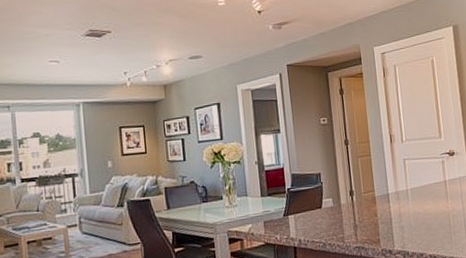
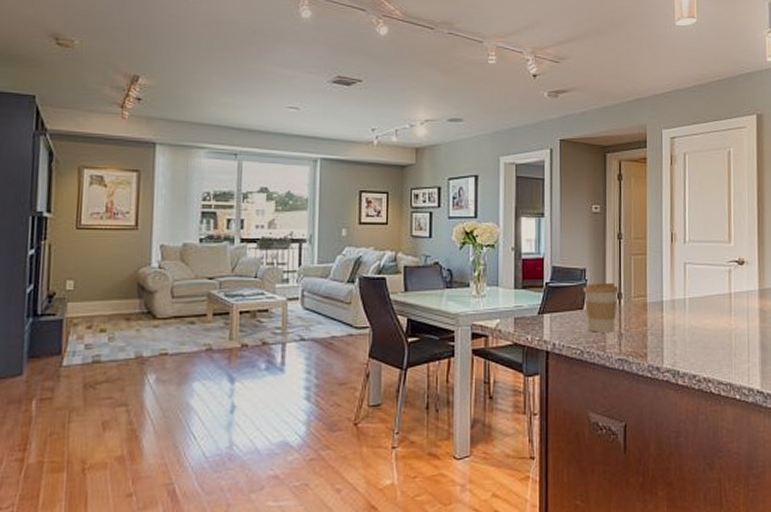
coffee cup: none [320,182,351,227] -> present [583,282,619,333]

